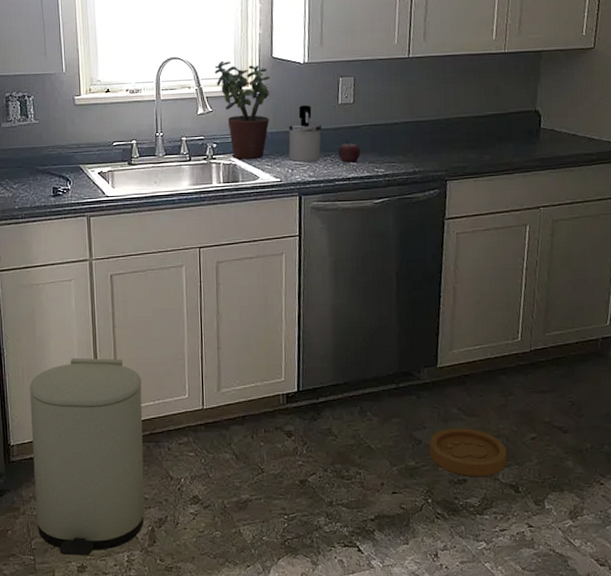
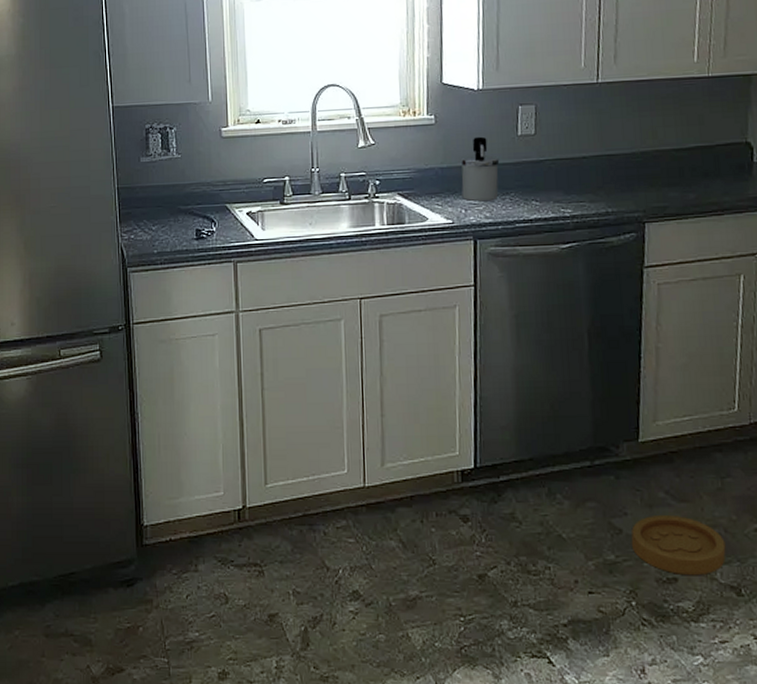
pedal bin: present [29,357,145,556] -> none [166,424,297,659]
potted plant: present [214,60,271,159] -> none [377,87,440,198]
fruit: present [337,139,361,163] -> none [517,176,545,202]

